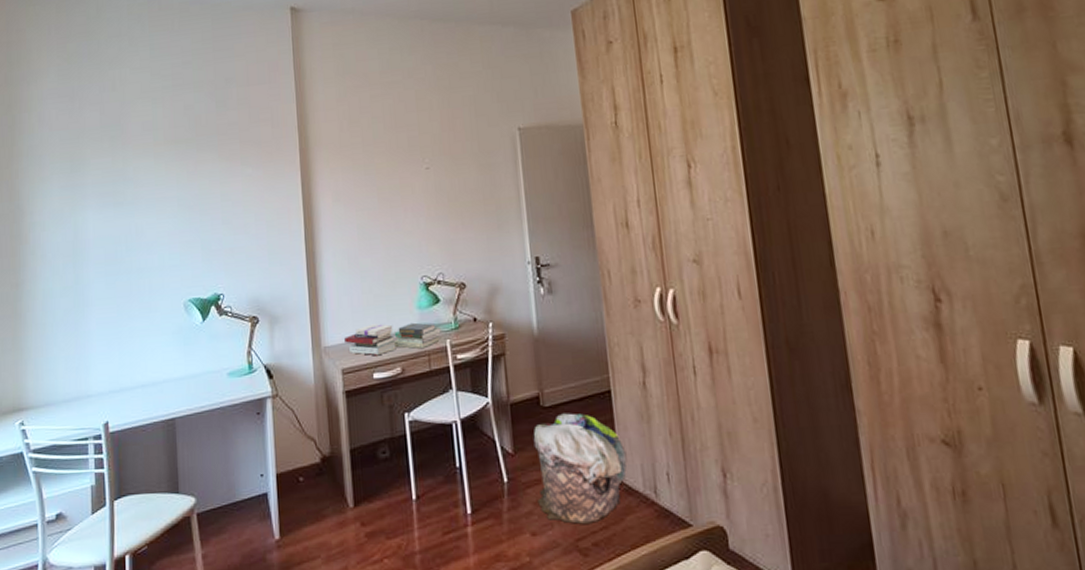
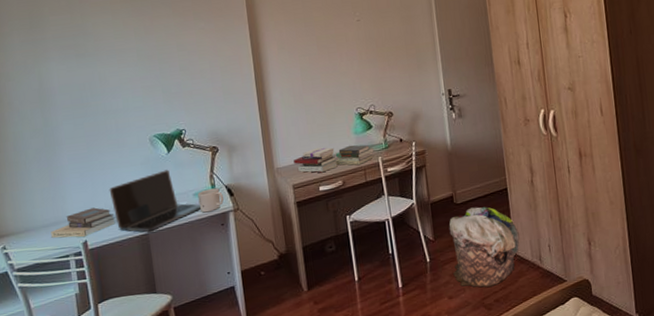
books: none [71,382,140,418] -> present [51,207,116,239]
laptop: none [136,341,235,416] -> present [109,169,201,232]
mug: none [232,367,261,397] -> present [197,188,224,213]

